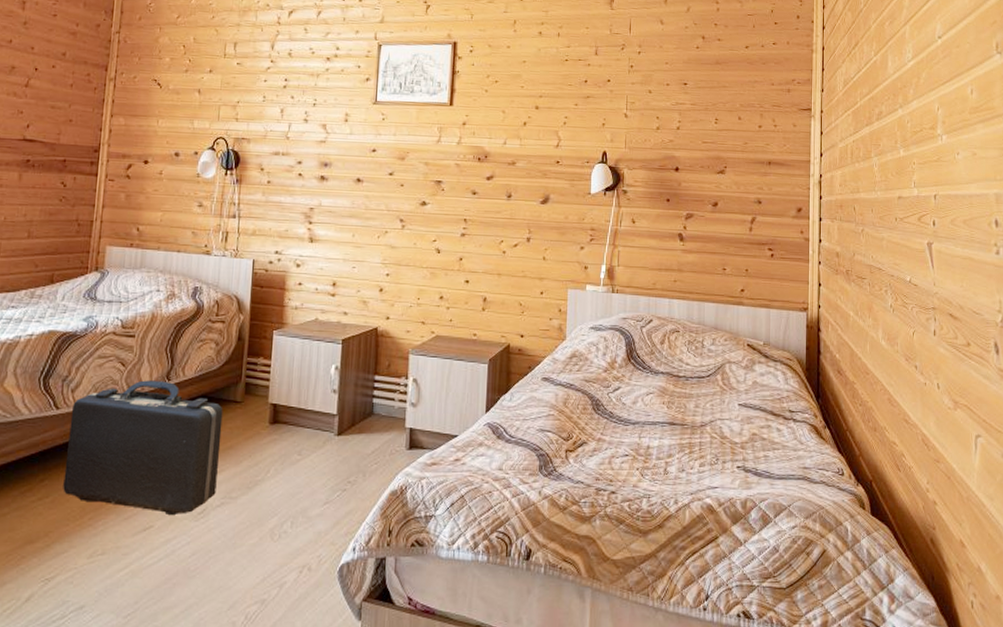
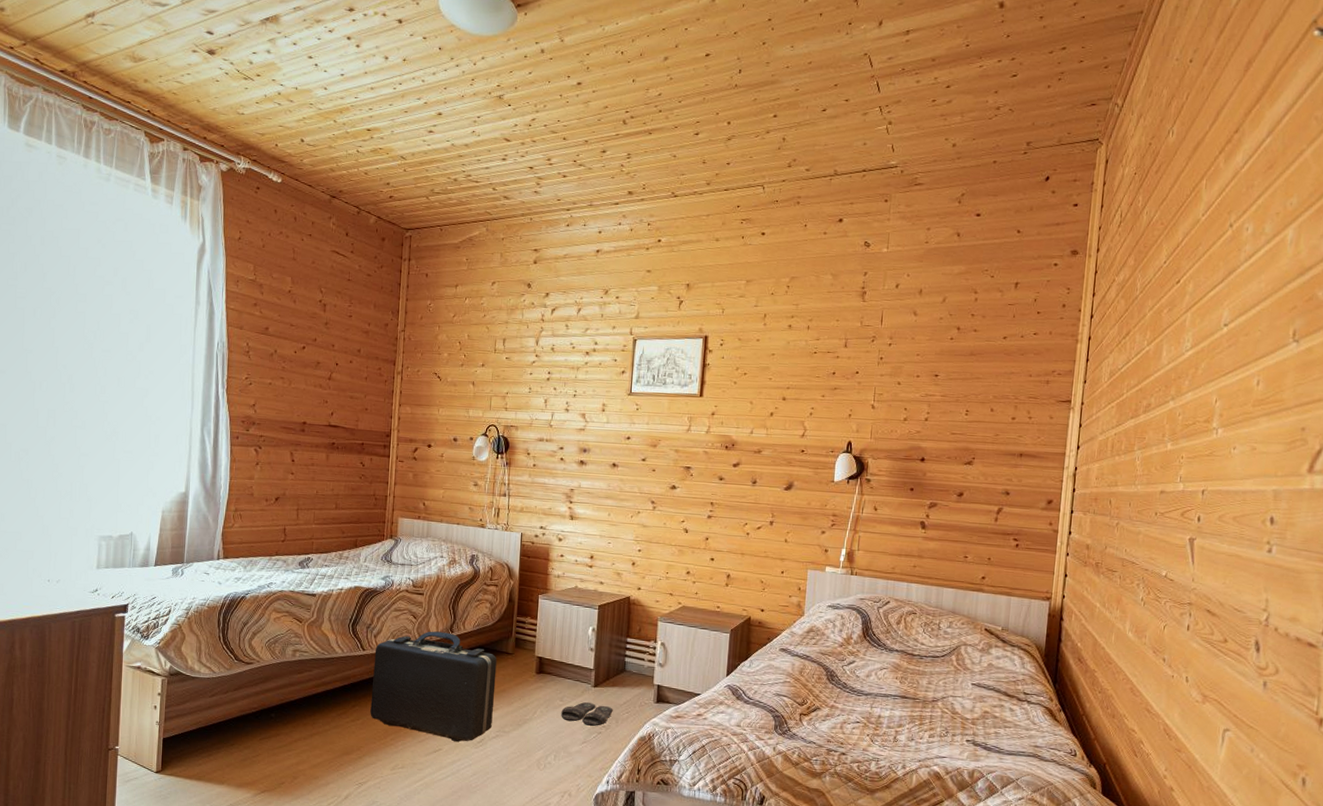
slippers: none [299,455,360,482] -> present [561,702,613,726]

